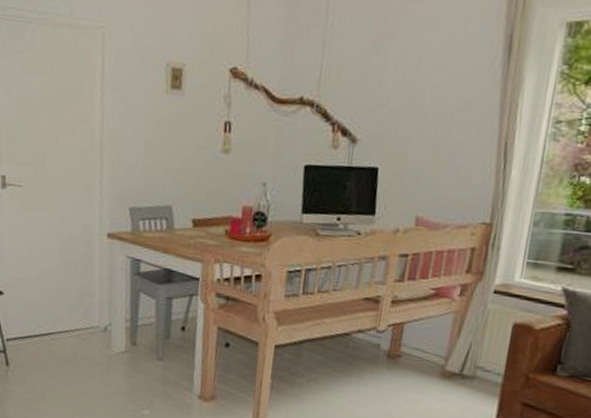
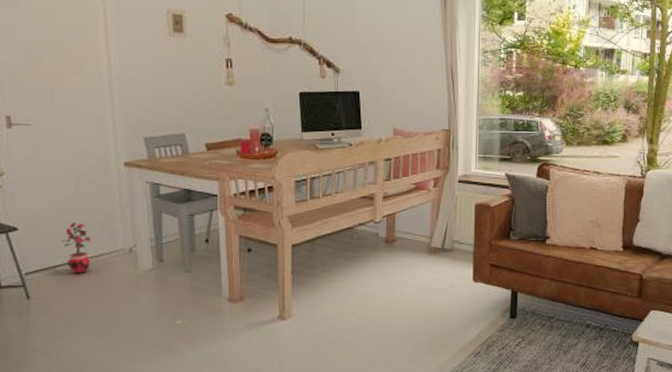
potted plant: none [40,292,69,348] -> present [60,222,92,275]

